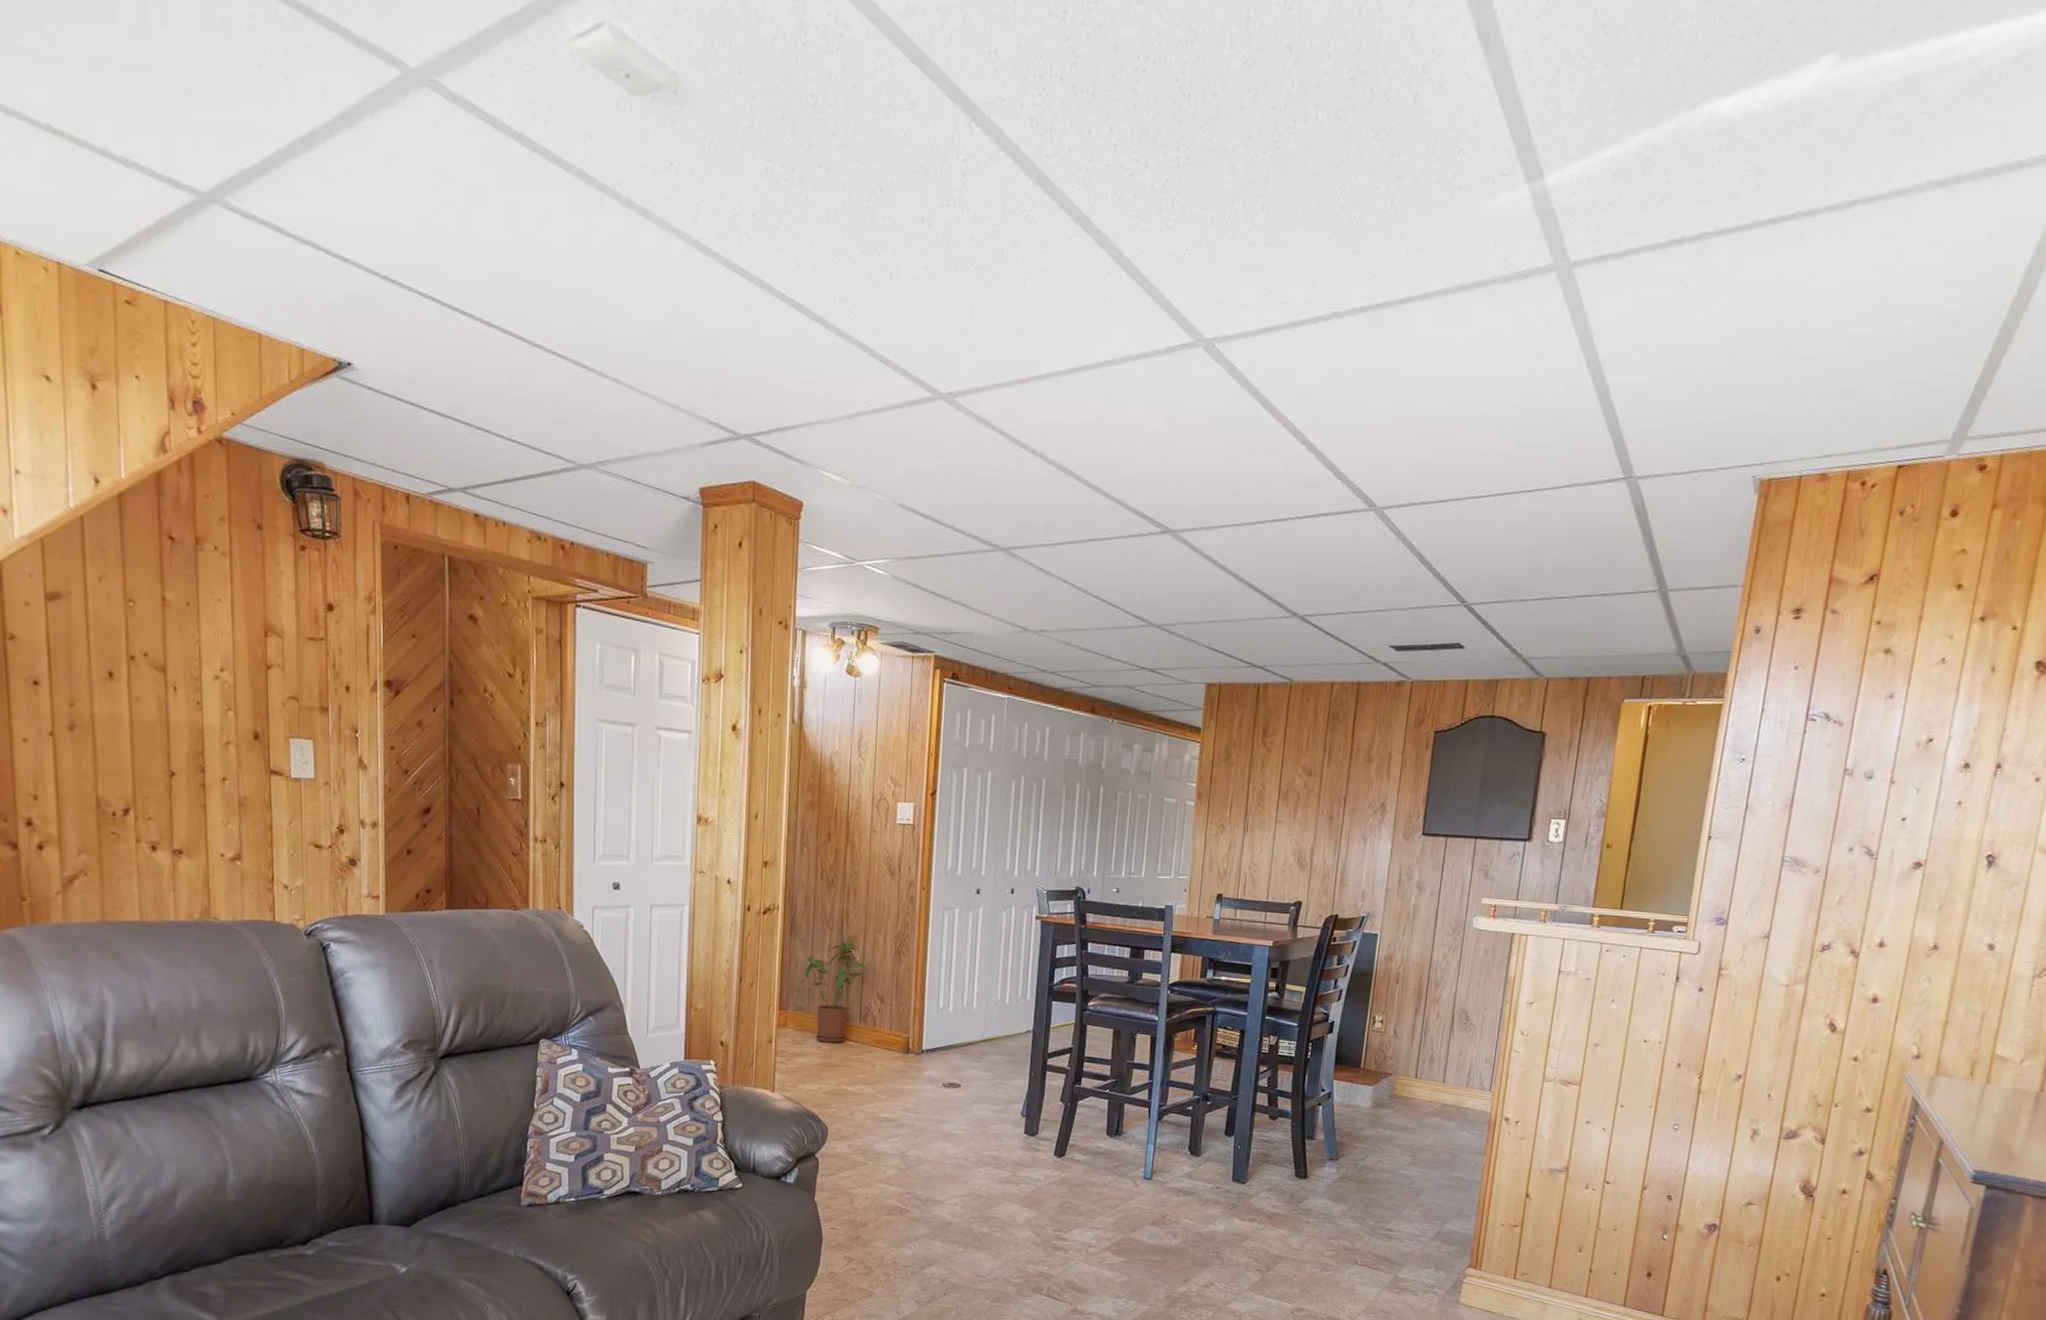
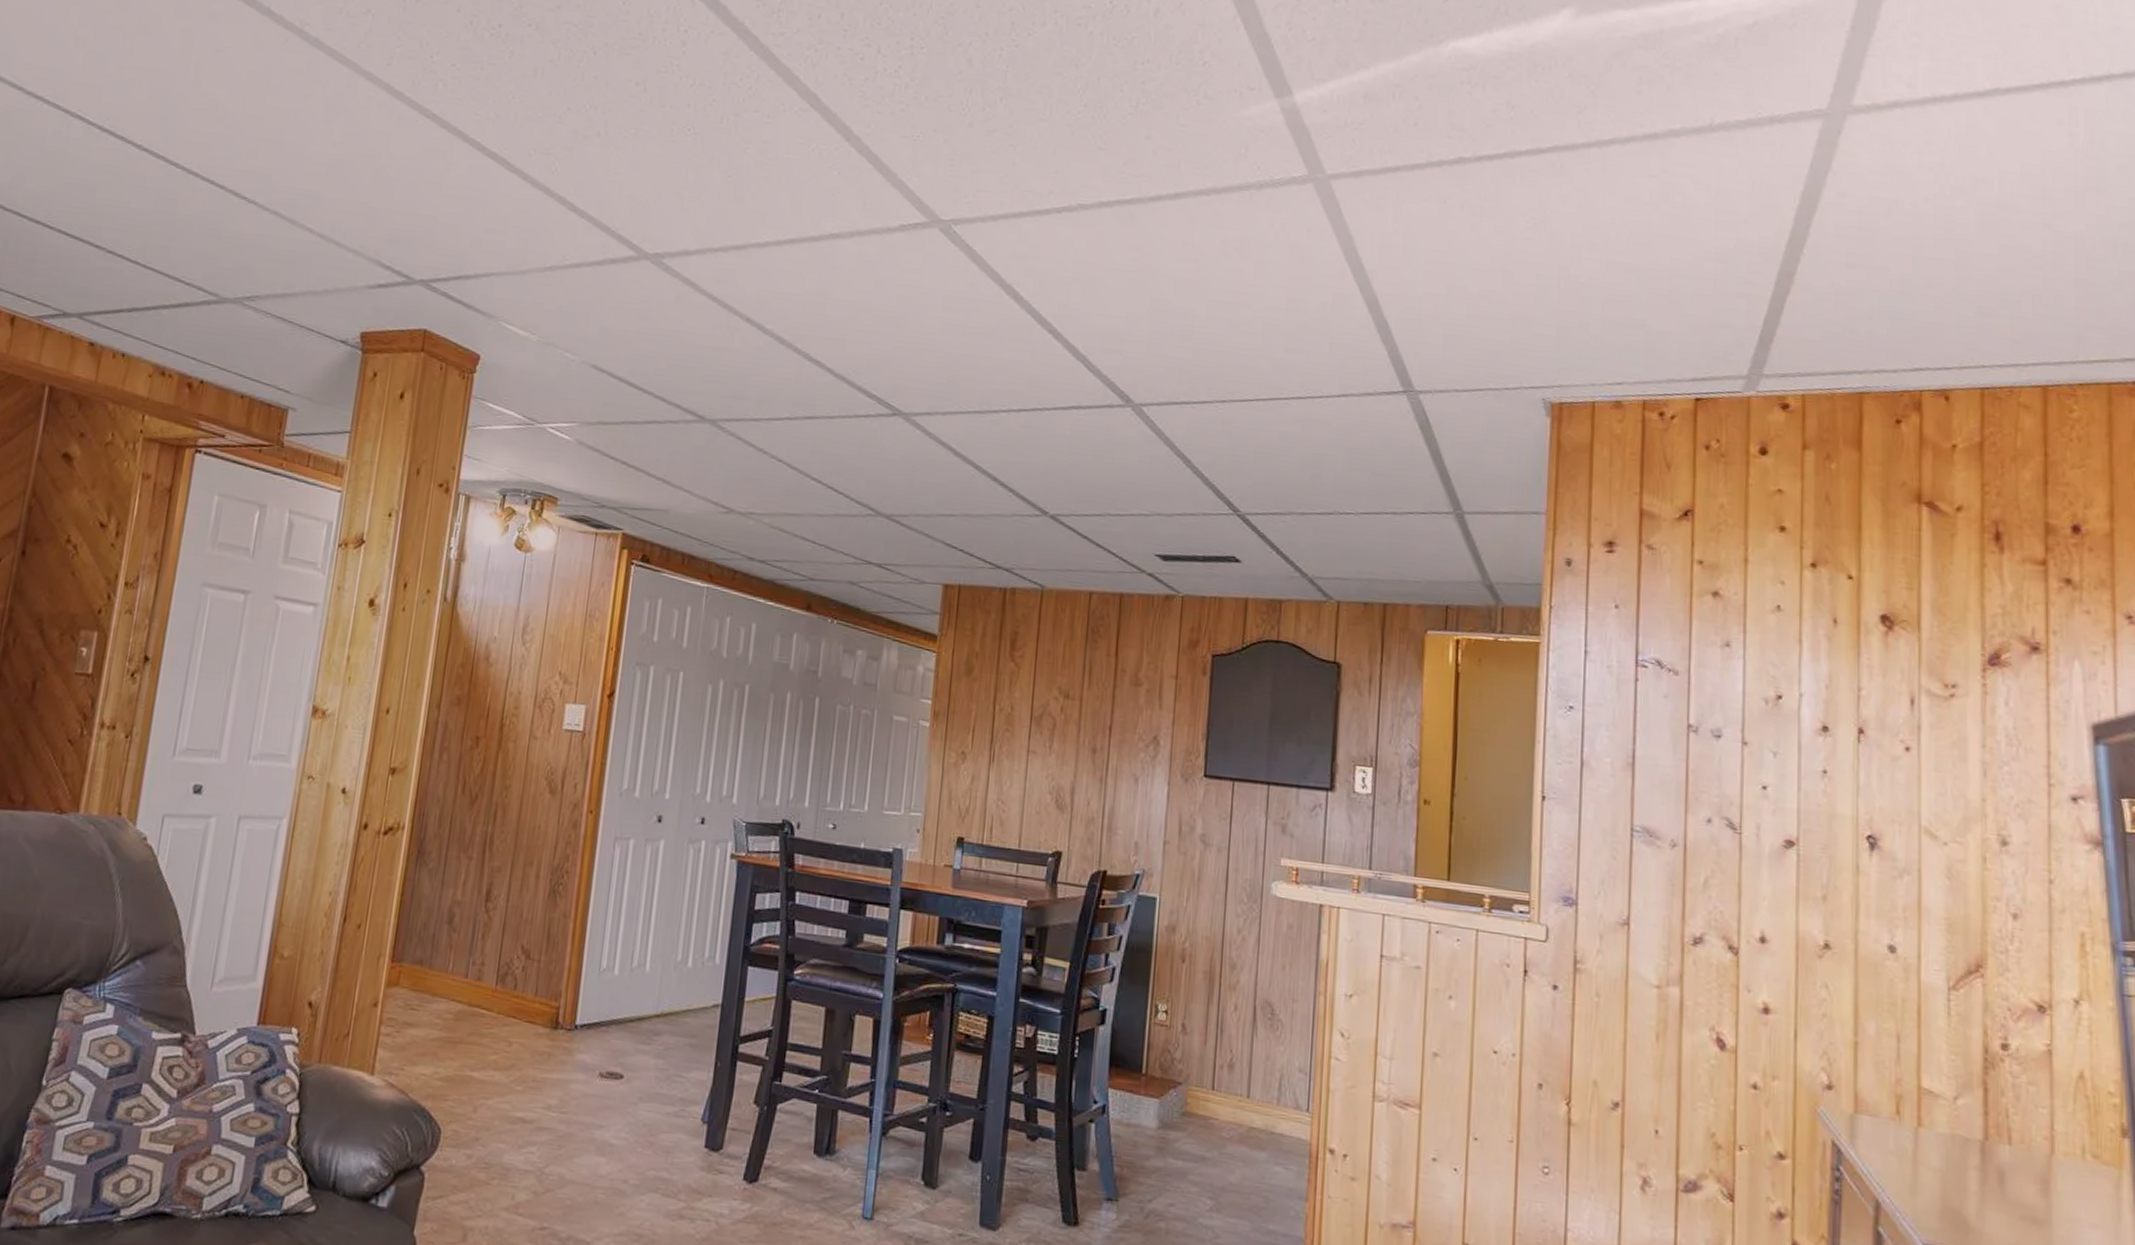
house plant: present [804,942,869,1043] -> none [429,875,514,1011]

